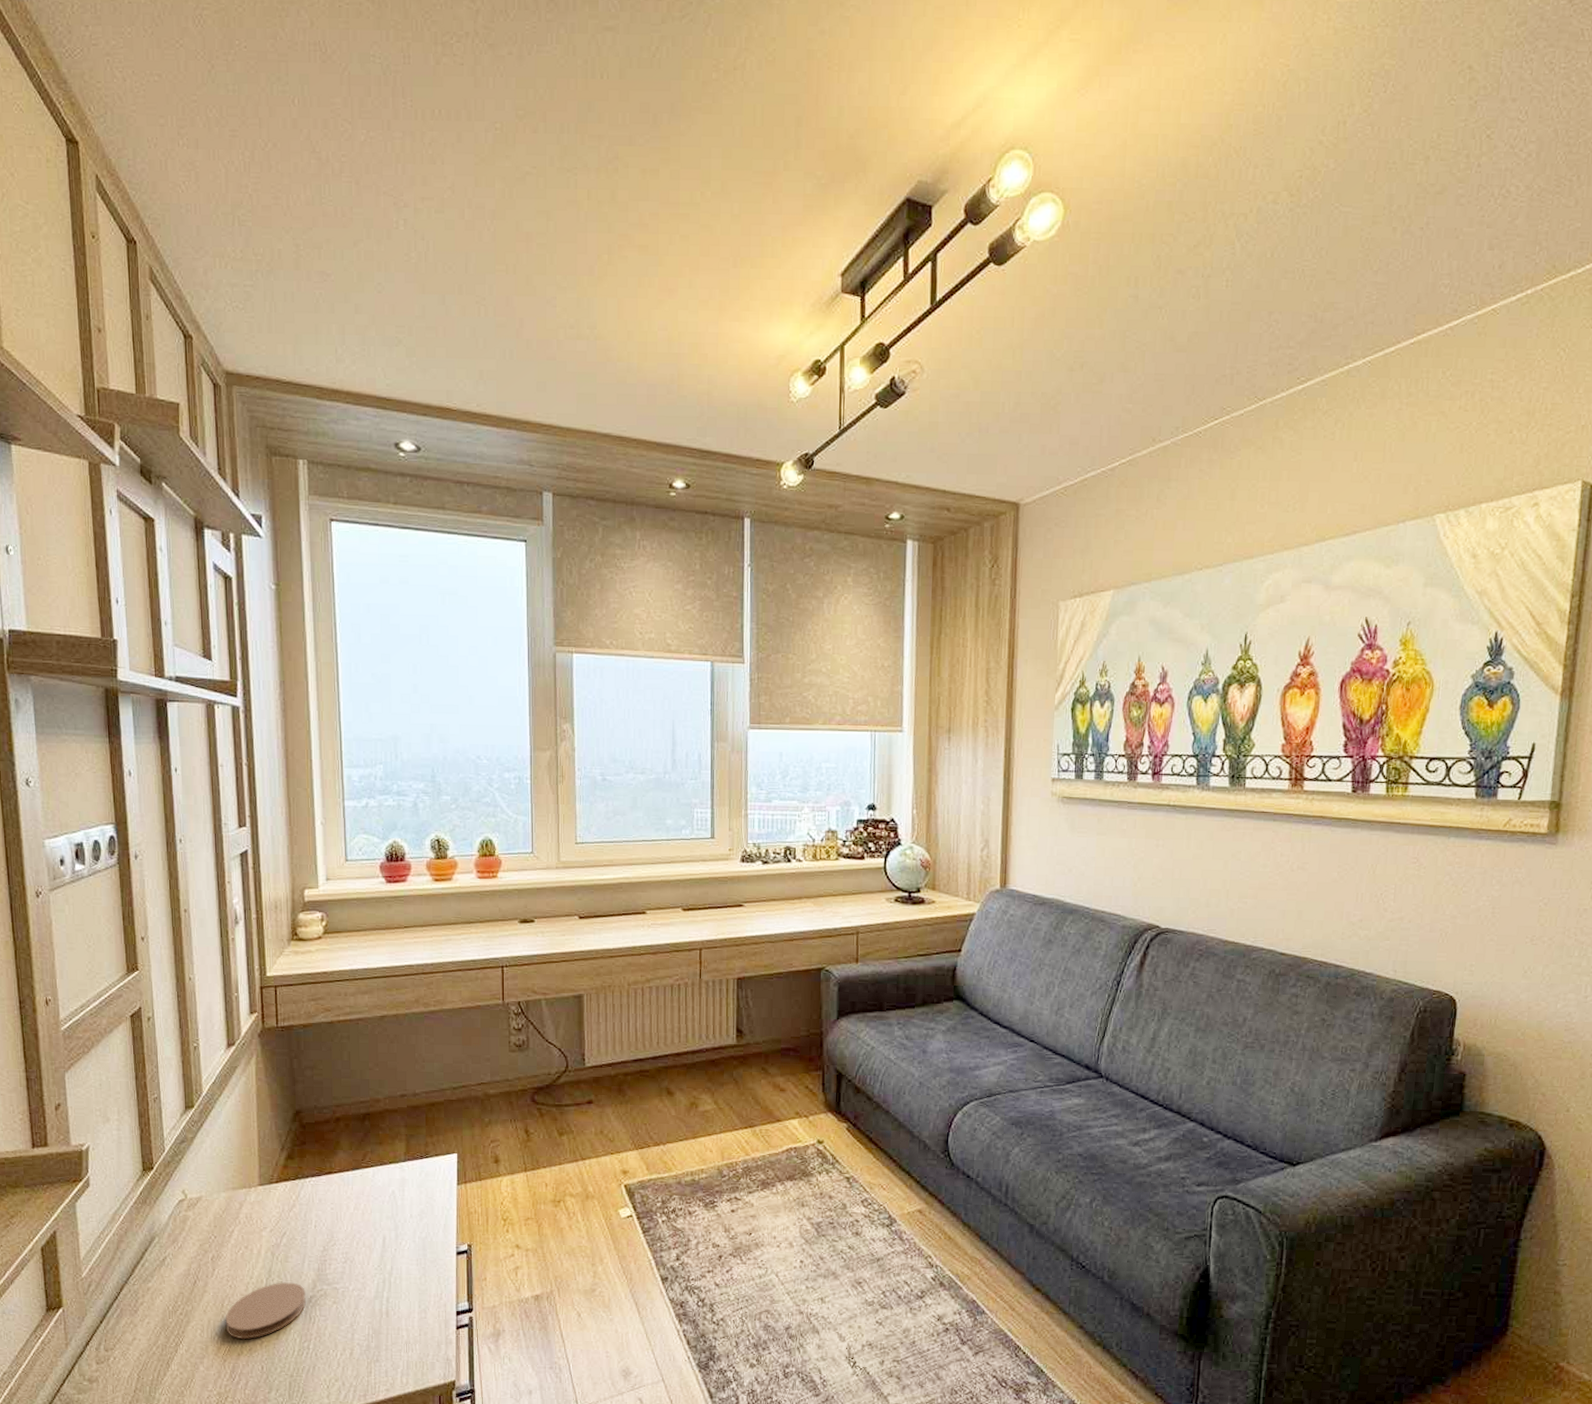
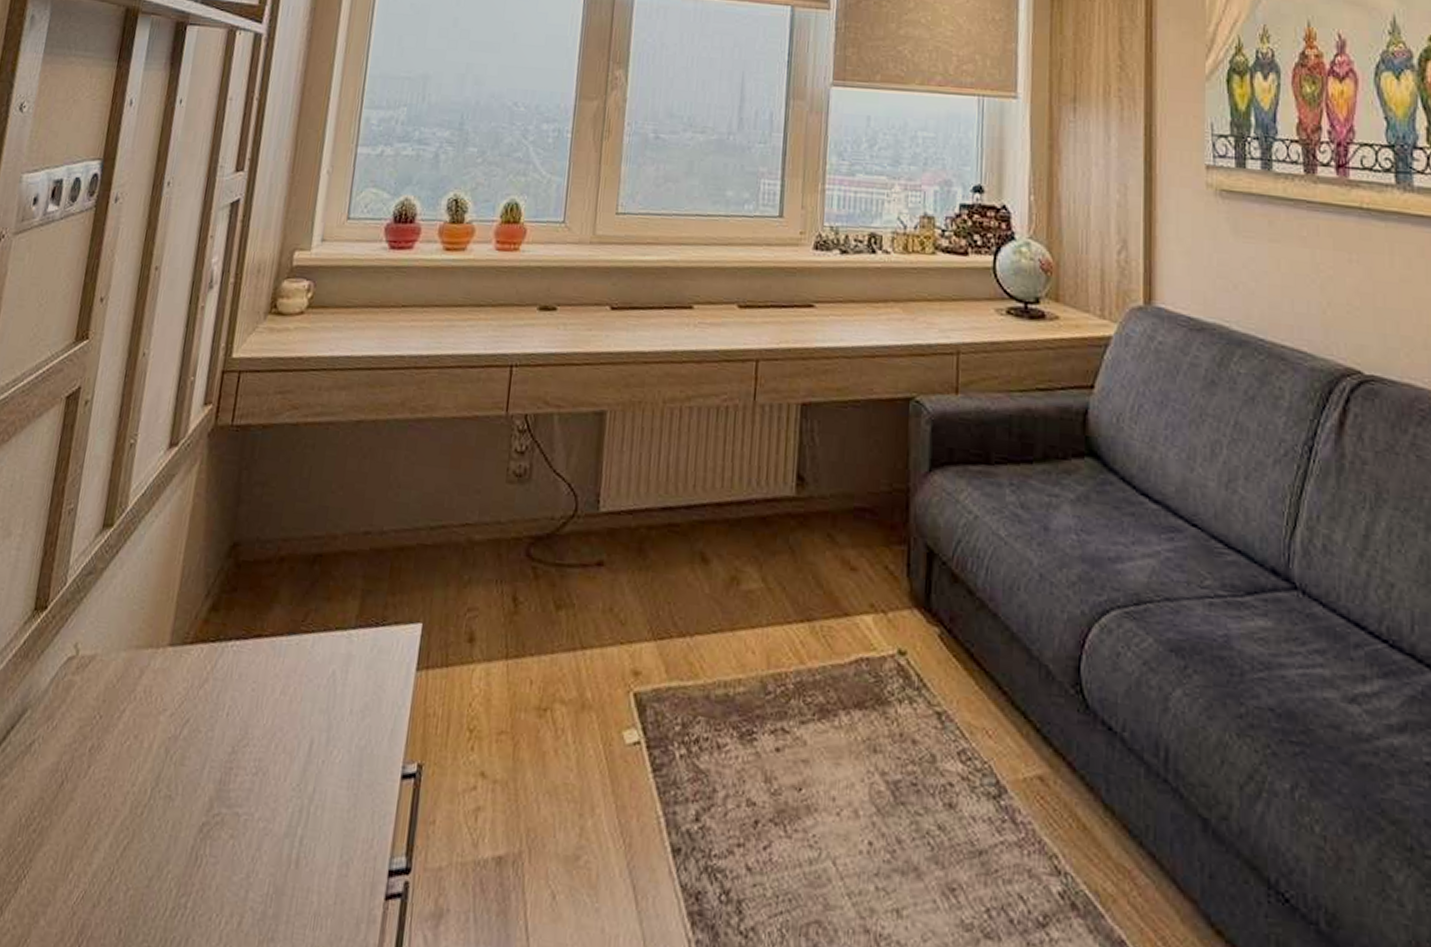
coaster: present [225,1282,307,1340] -> none [86,796,199,883]

